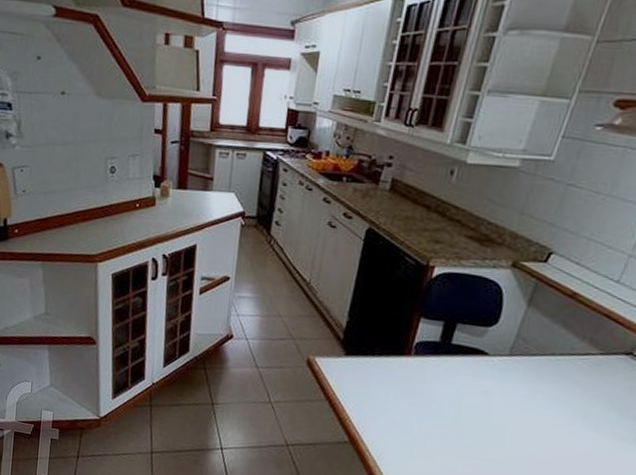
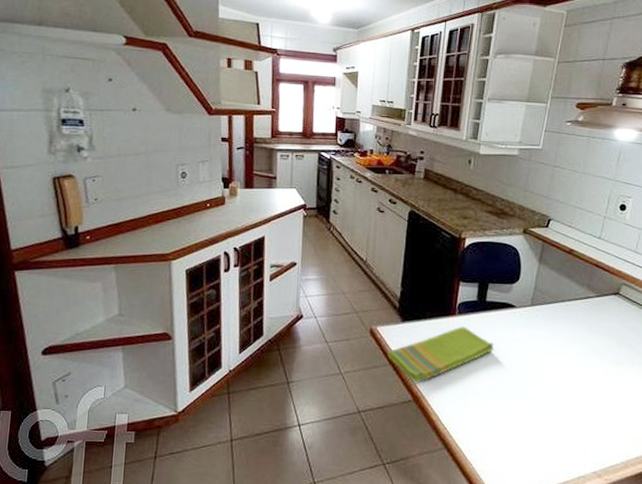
dish towel: none [324,369,454,425] -> present [387,326,494,384]

